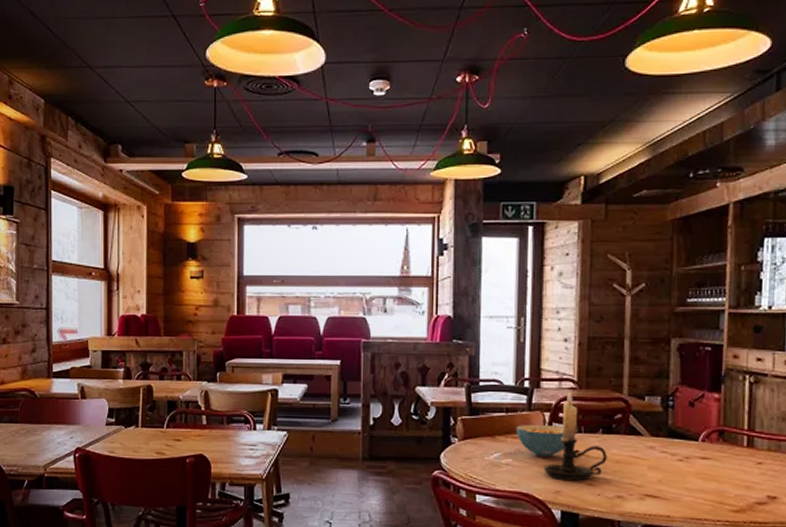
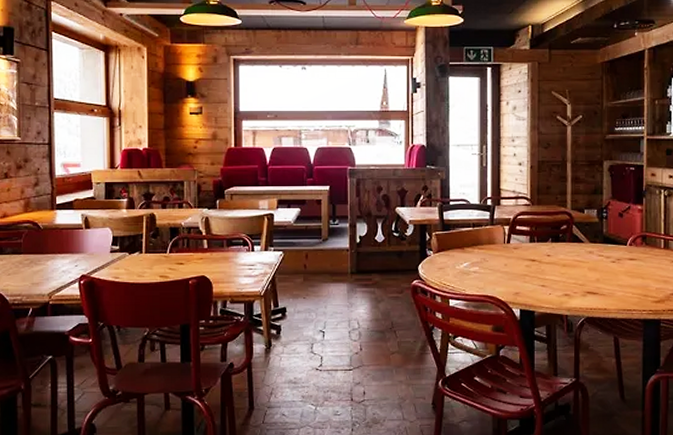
cereal bowl: present [516,425,564,457] -> none [481,237,521,264]
candle holder: present [544,392,607,481] -> none [505,208,556,283]

